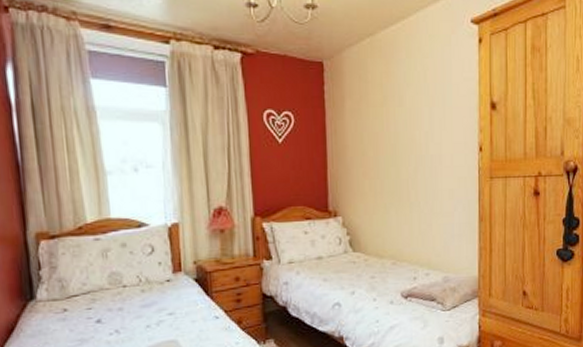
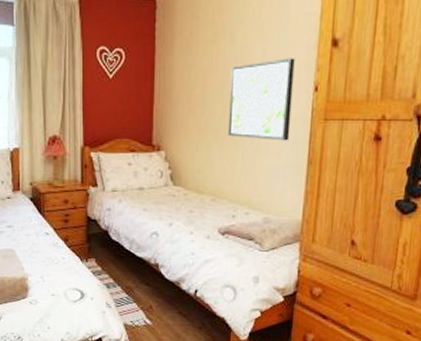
wall art: none [402,120,461,200] -> present [228,58,295,141]

